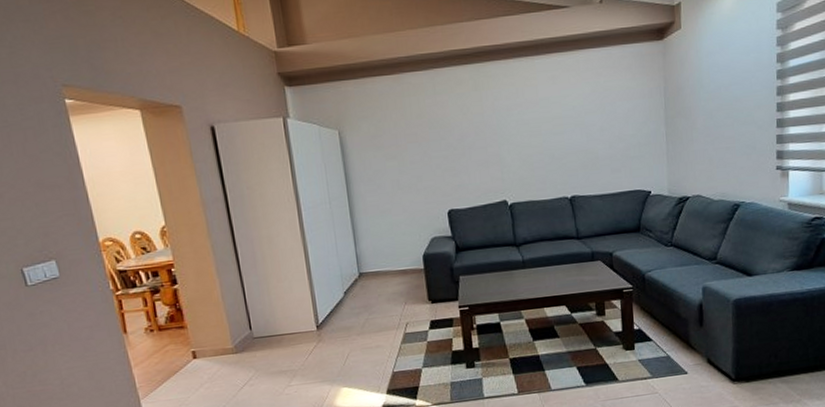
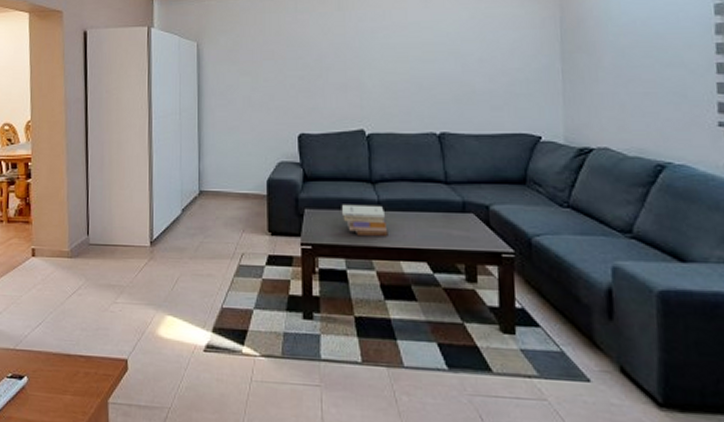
books: none [491,264,533,293] -> present [341,204,388,237]

